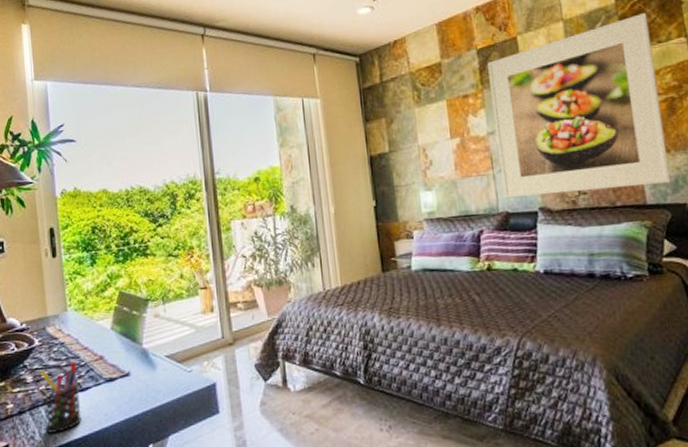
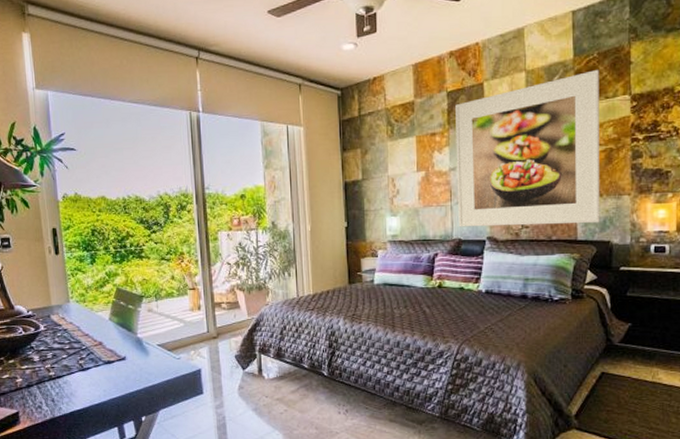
pen holder: present [39,360,82,433] -> none [45,344,83,404]

